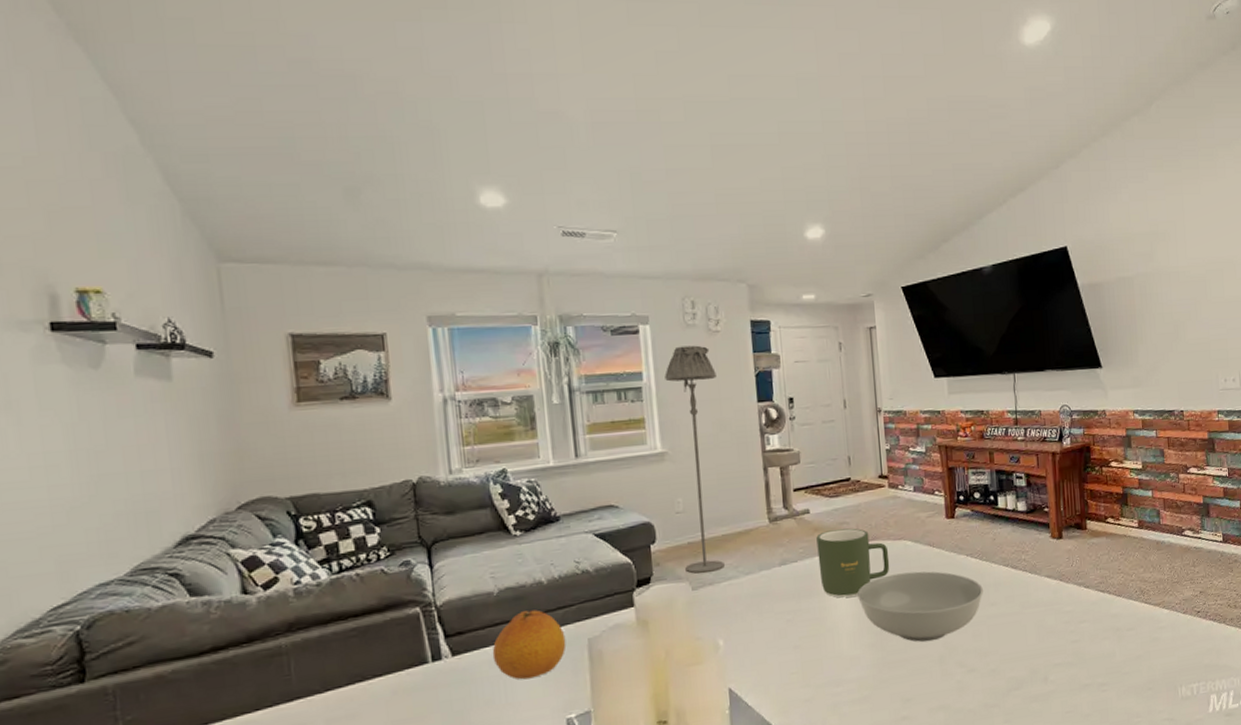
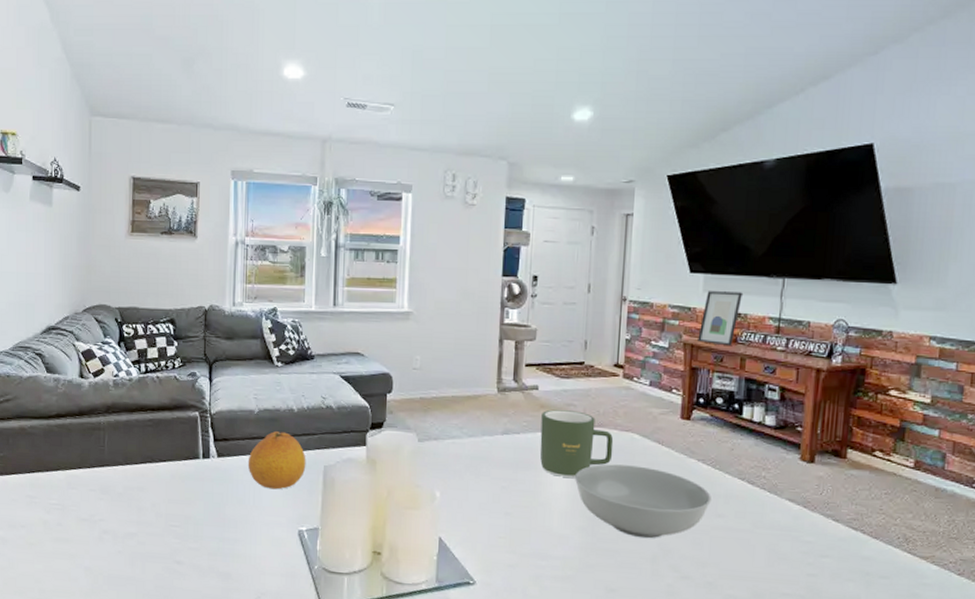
floor lamp: present [664,345,725,575] -> none [415,216,467,429]
picture frame: none [950,391,983,443] -> present [697,291,744,347]

